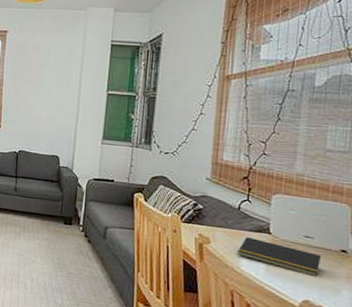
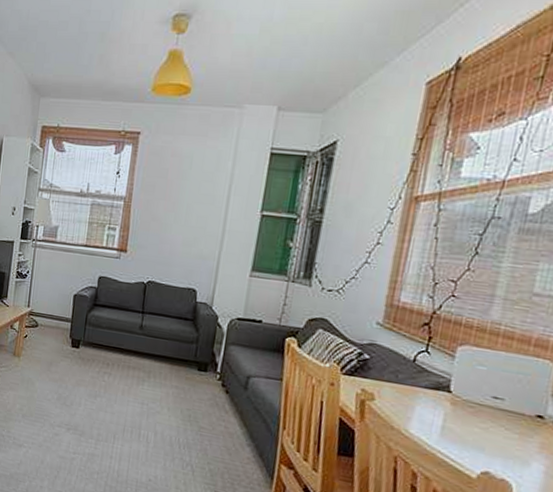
notepad: present [237,236,321,277] -> none [407,394,510,446]

